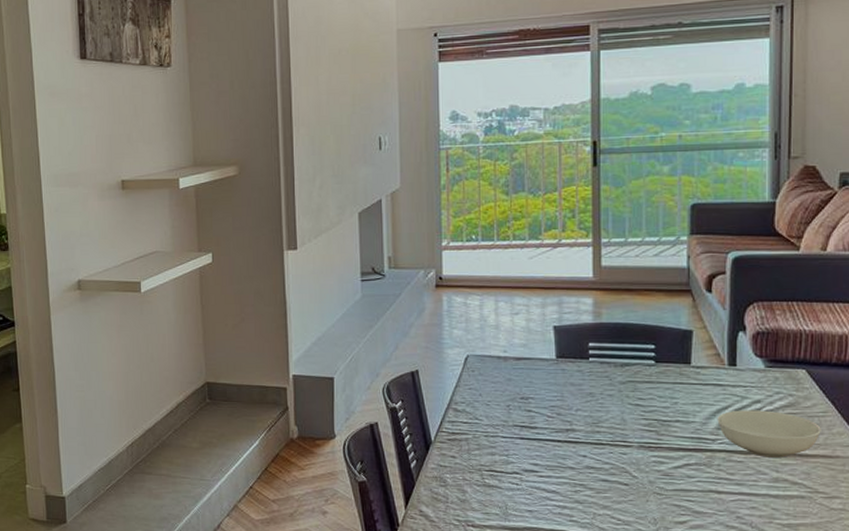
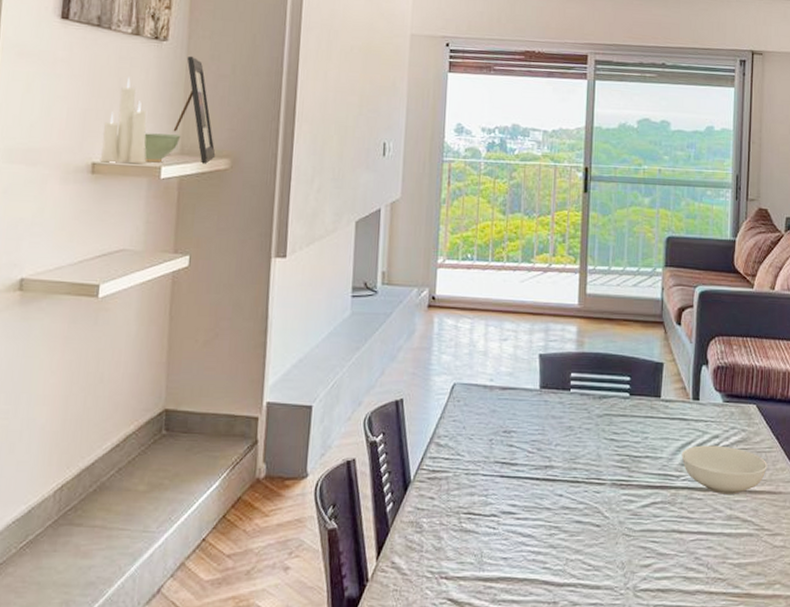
candle: none [127,103,167,179] -> present [100,77,147,164]
bowl: none [161,149,192,176] -> present [143,133,181,163]
picture frame: none [185,77,223,171] -> present [173,56,215,163]

